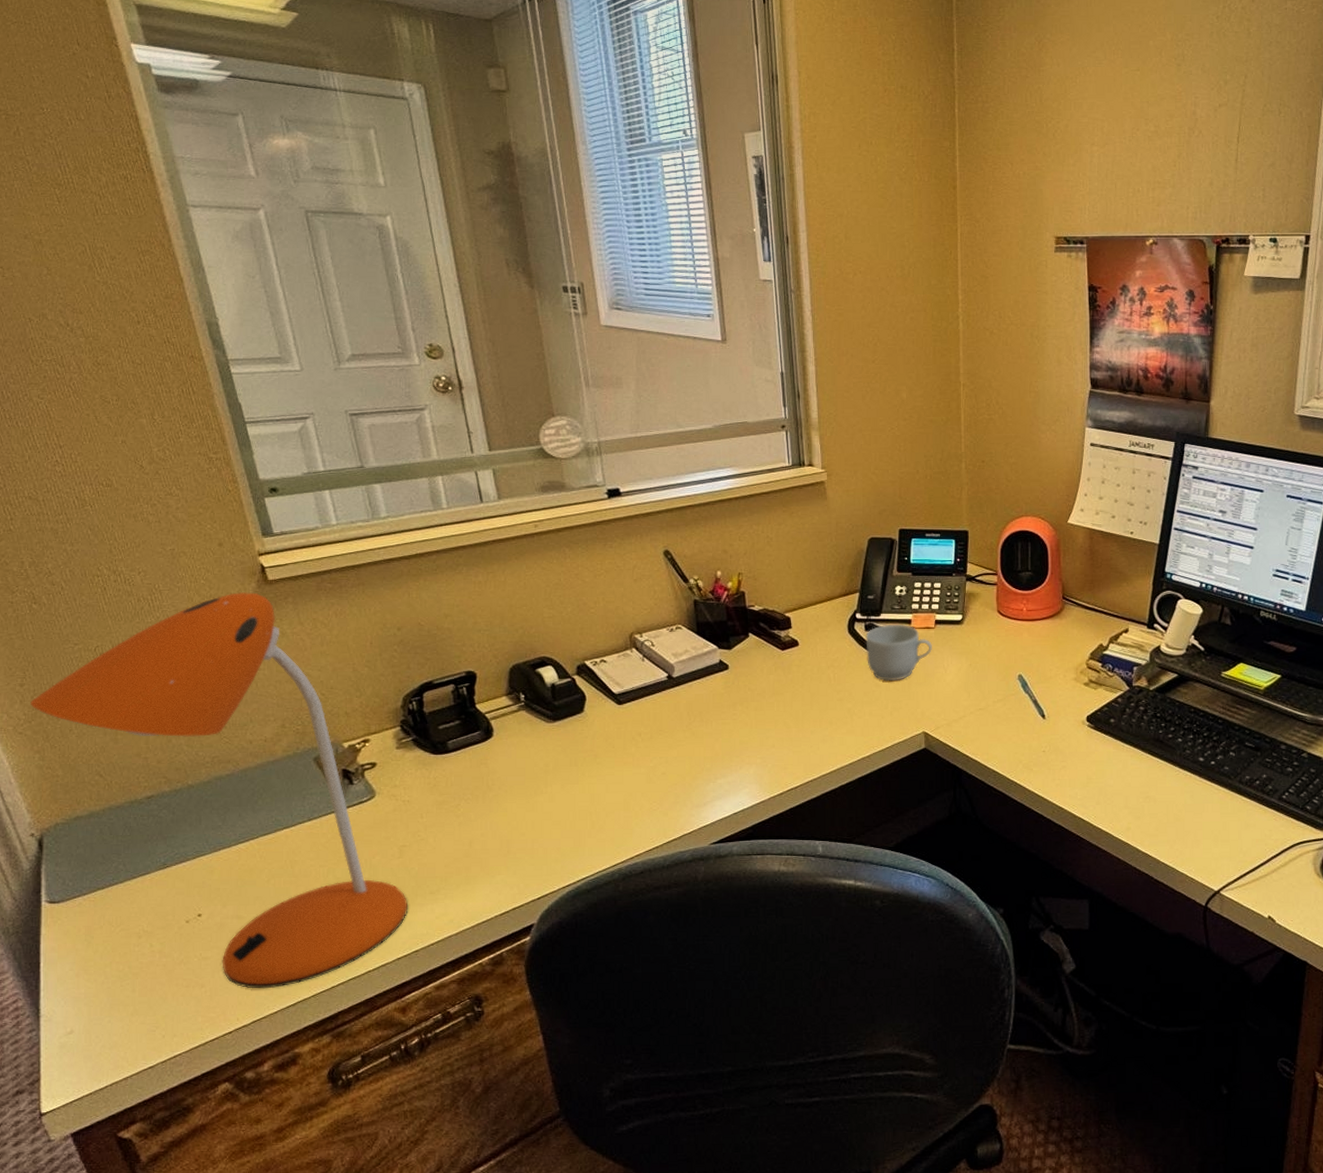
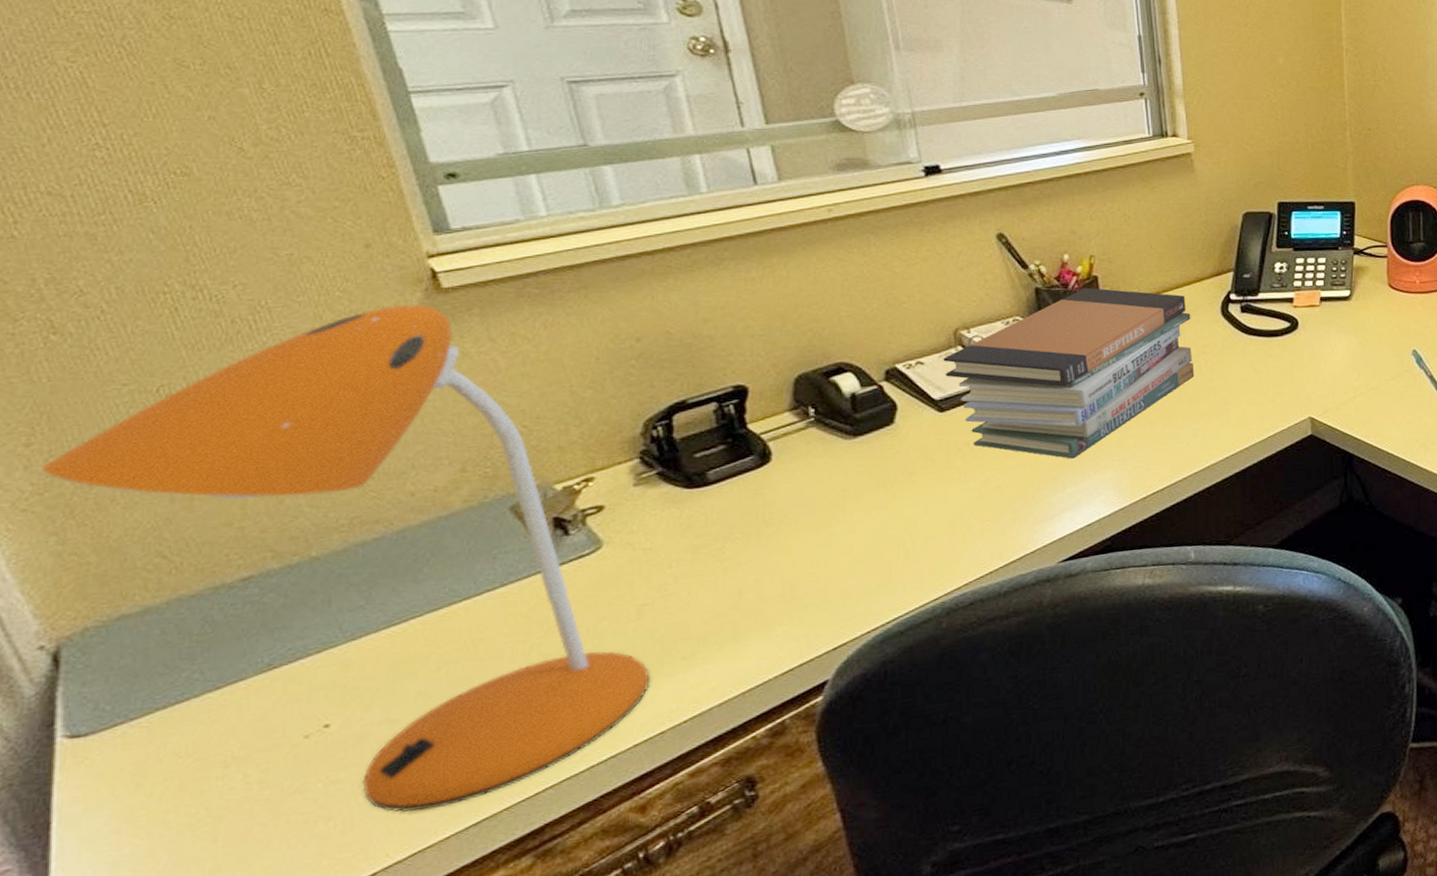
book stack: none [621,601,825,754] -> present [943,287,1195,459]
mug: present [865,624,932,682] -> none [1241,303,1317,366]

